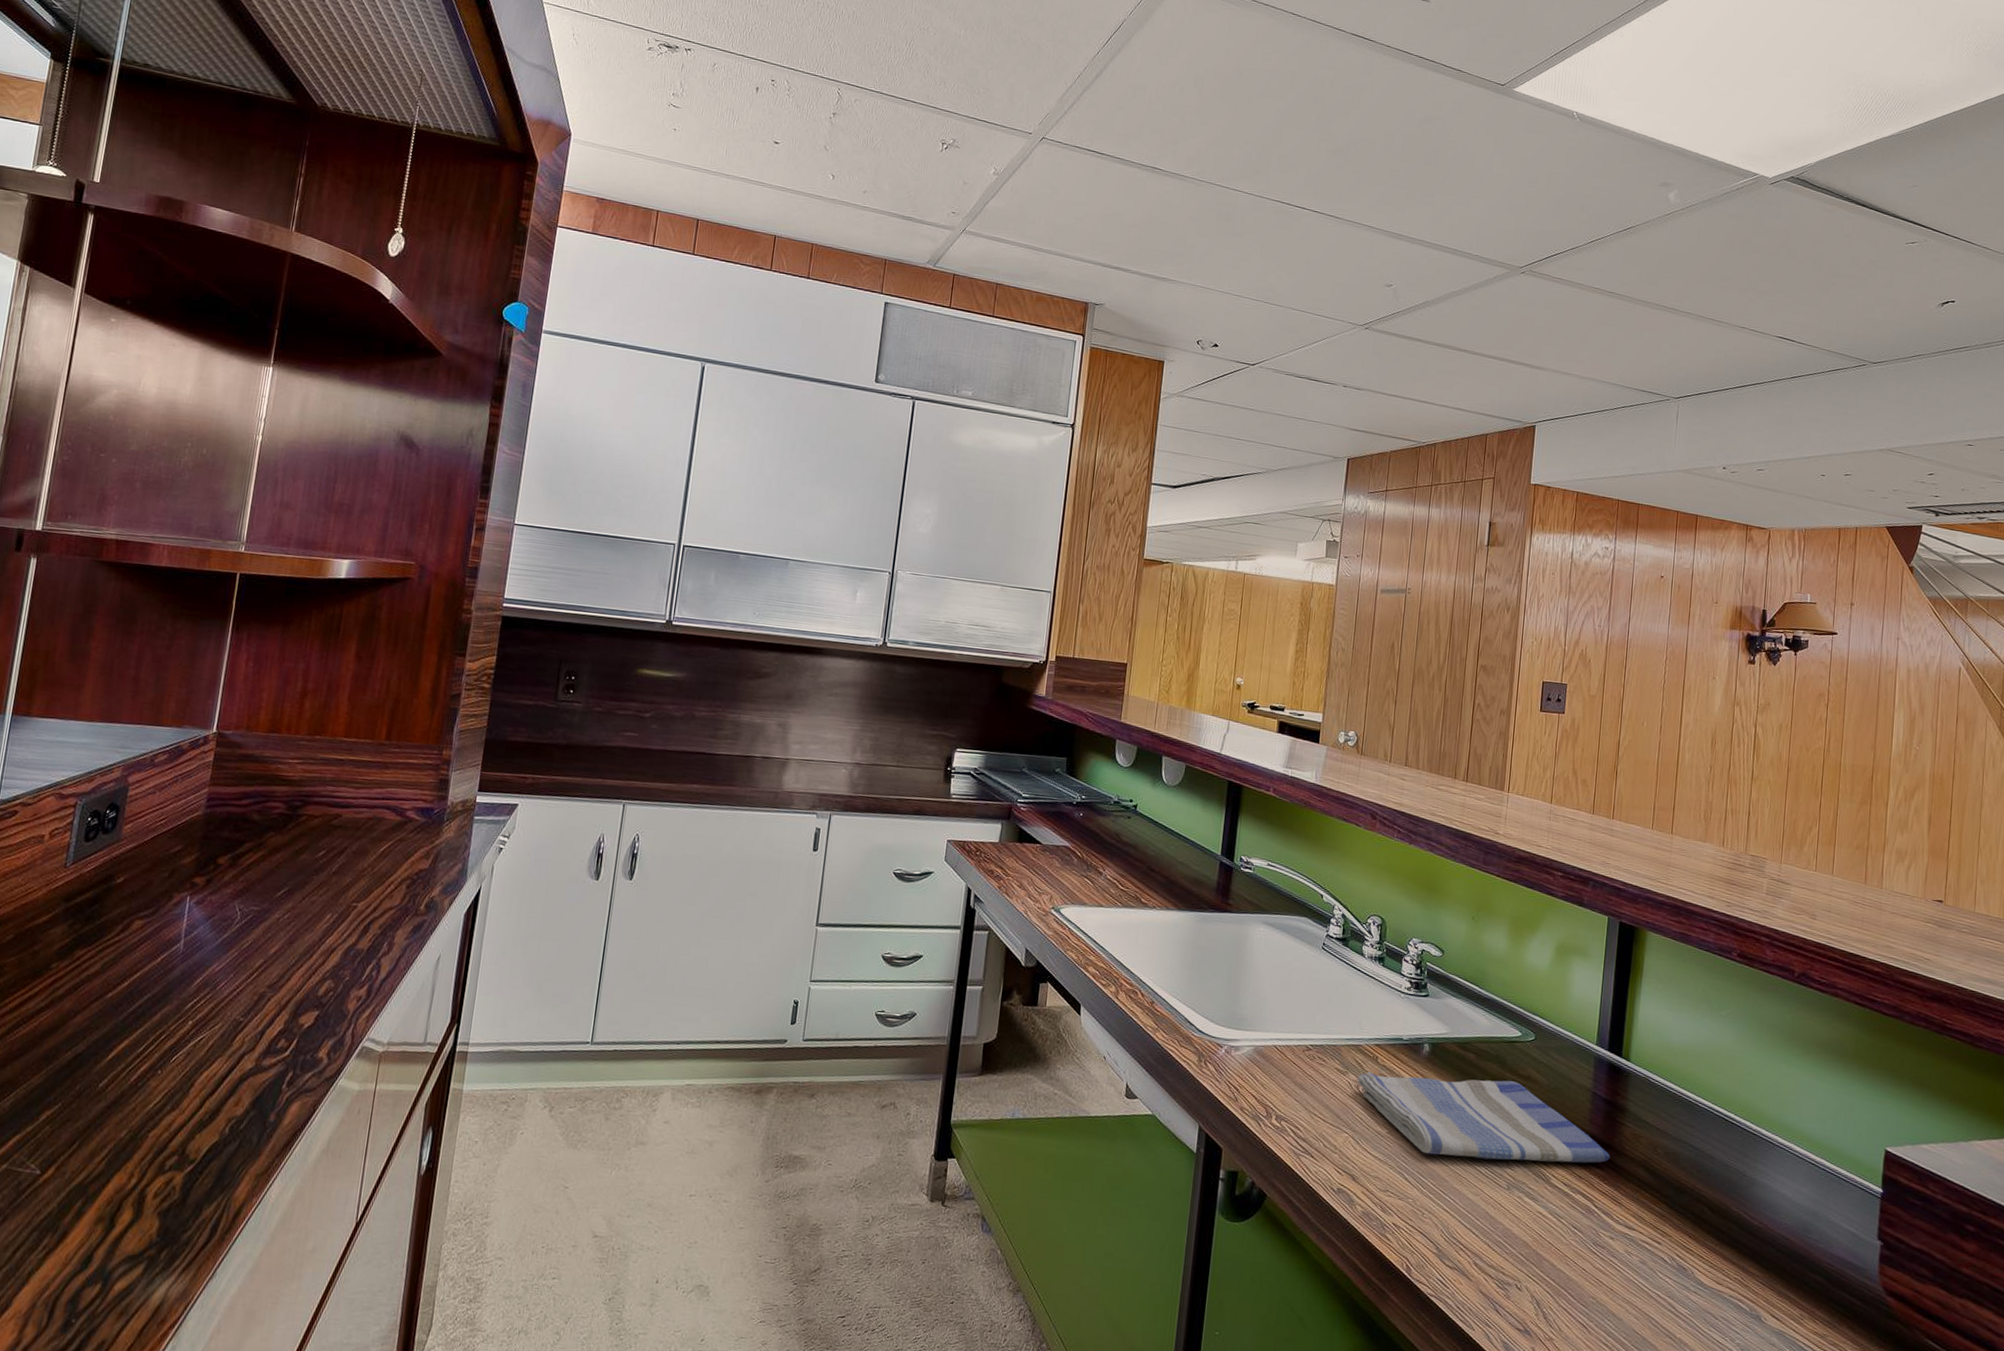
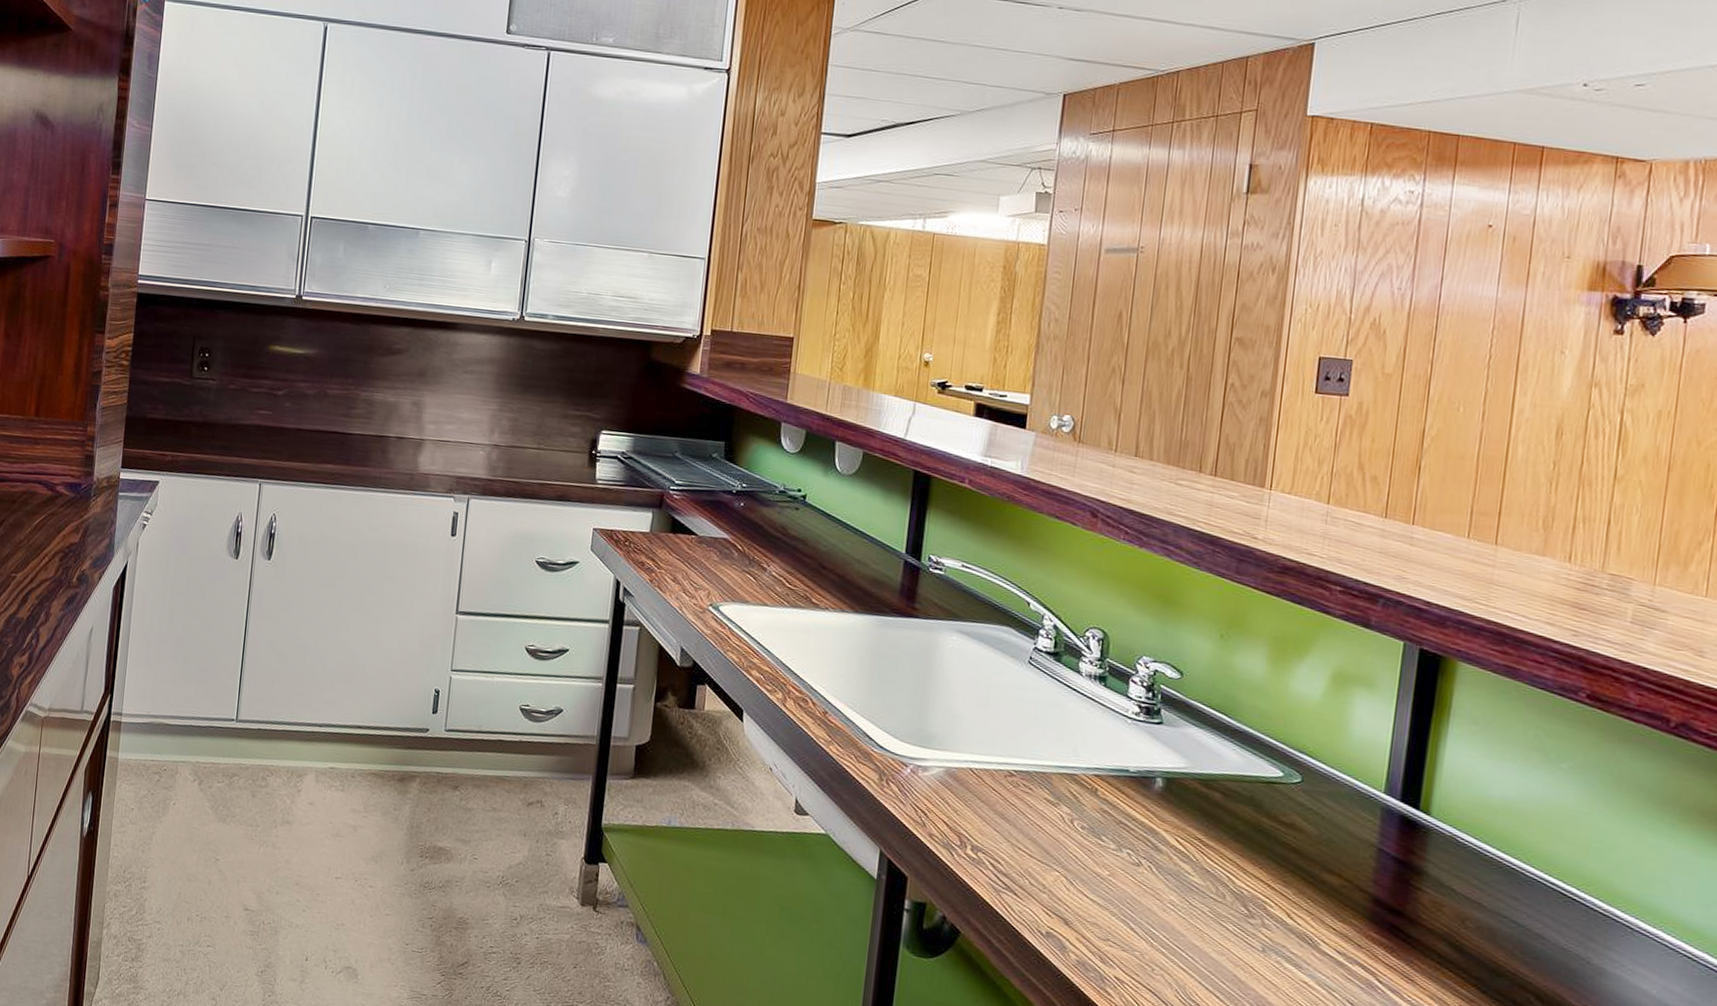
dish towel: present [1357,1071,1610,1163] -> none [1071,804,1401,932]

